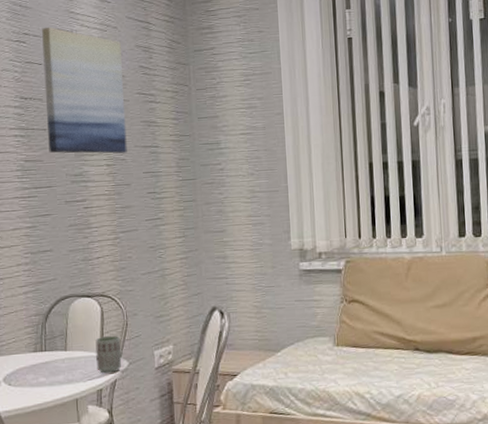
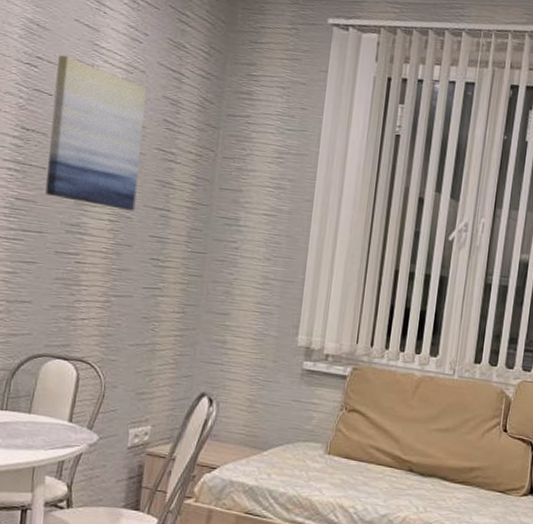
cup: present [95,335,122,374] -> none [62,404,93,445]

